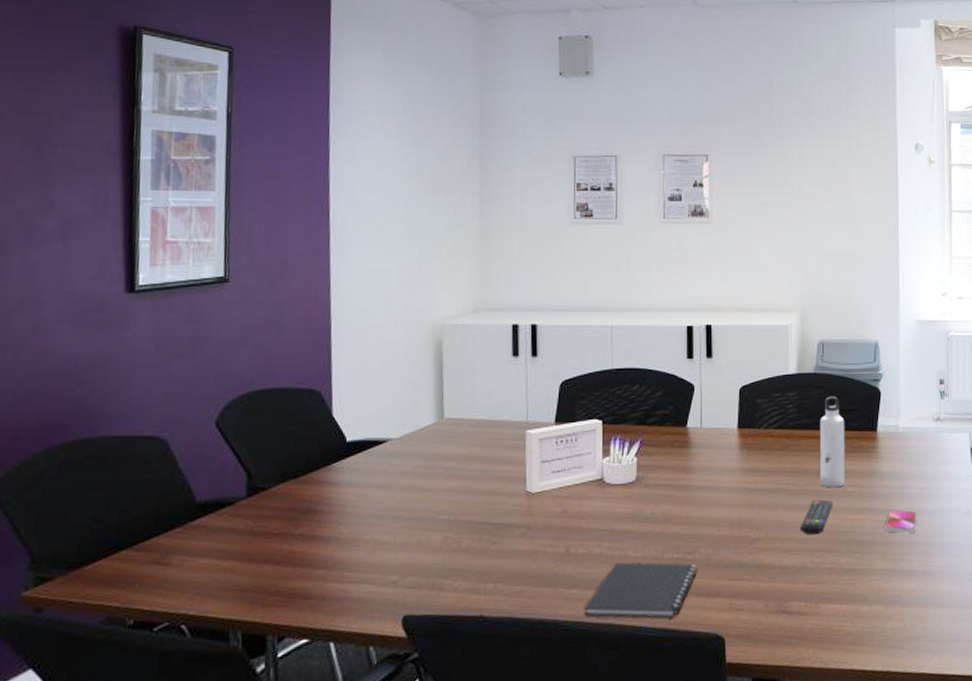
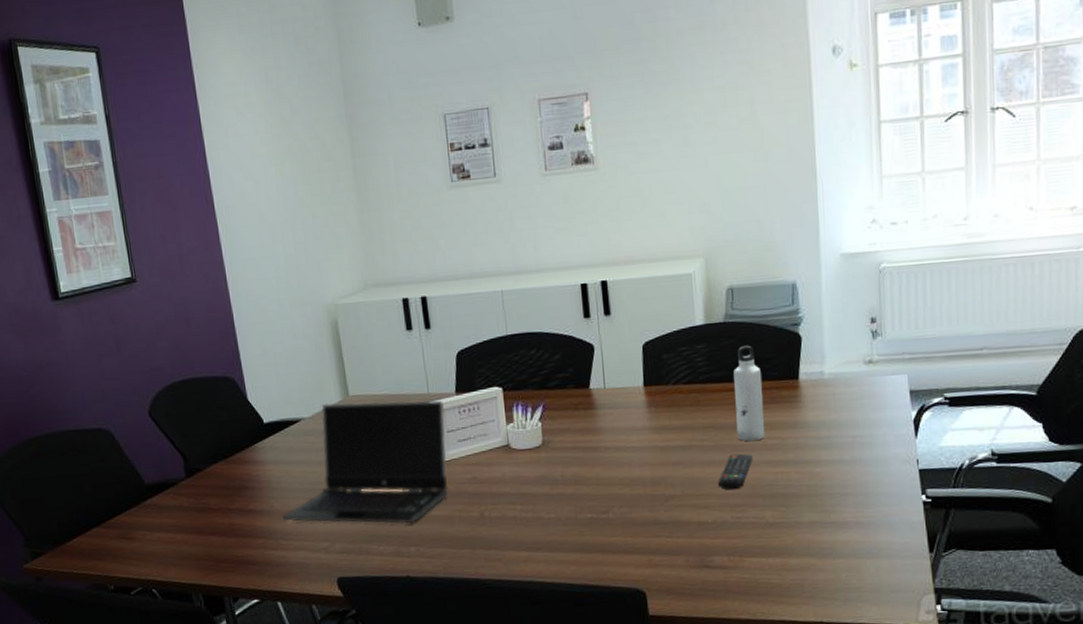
laptop computer: none [350,424,543,558] -> present [282,399,449,524]
notebook: present [584,562,698,619] -> none [504,522,614,576]
smartphone: present [885,510,917,533] -> none [811,461,849,484]

